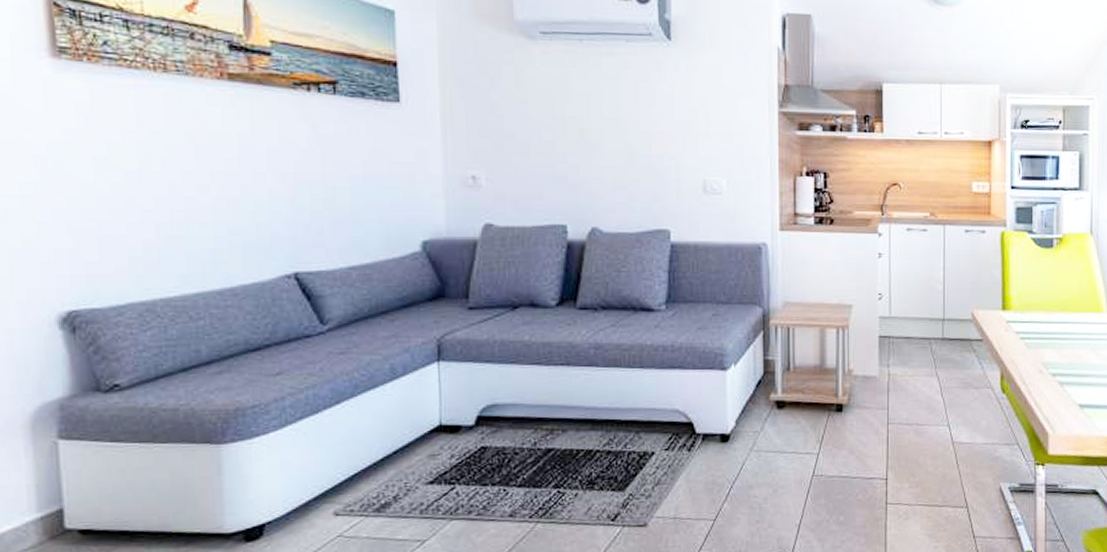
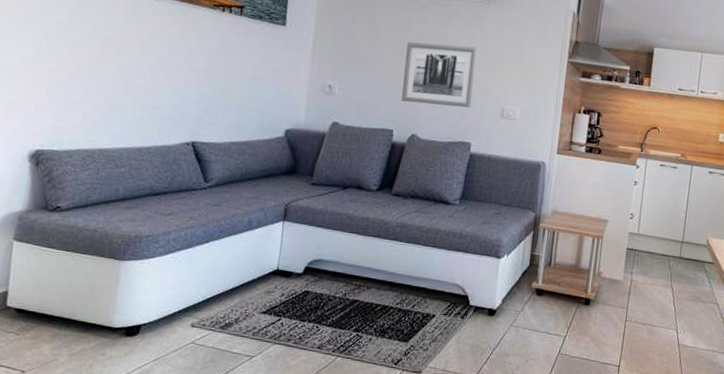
wall art: none [569,105,664,187] -> present [401,42,478,108]

